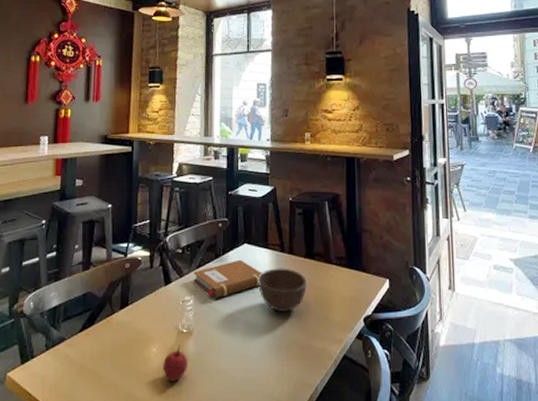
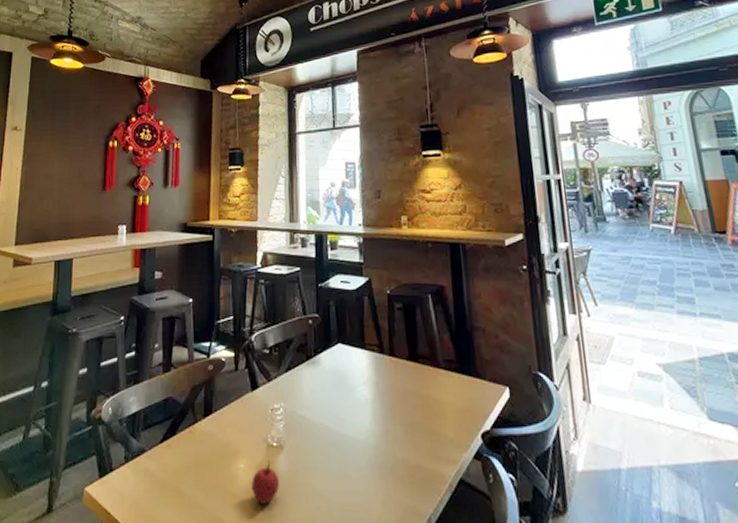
notebook: present [193,259,262,299] -> none [282,361,359,408]
bowl: present [258,268,307,312] -> none [355,372,412,424]

